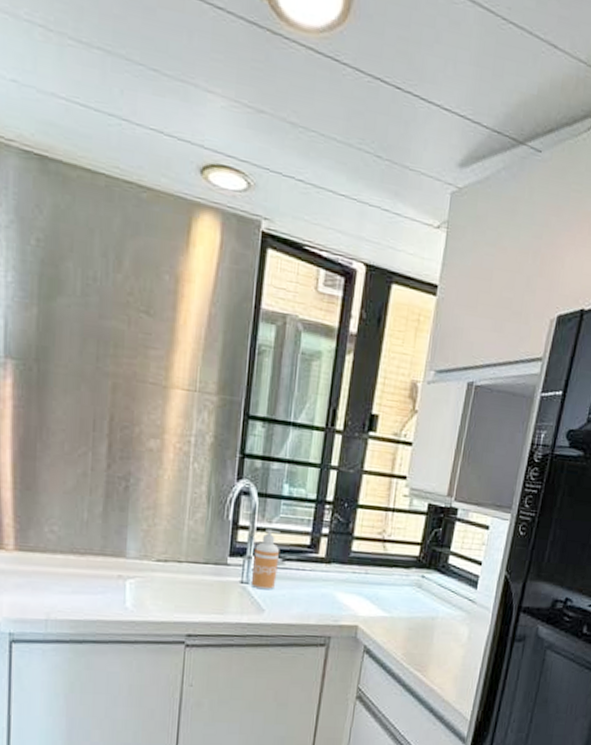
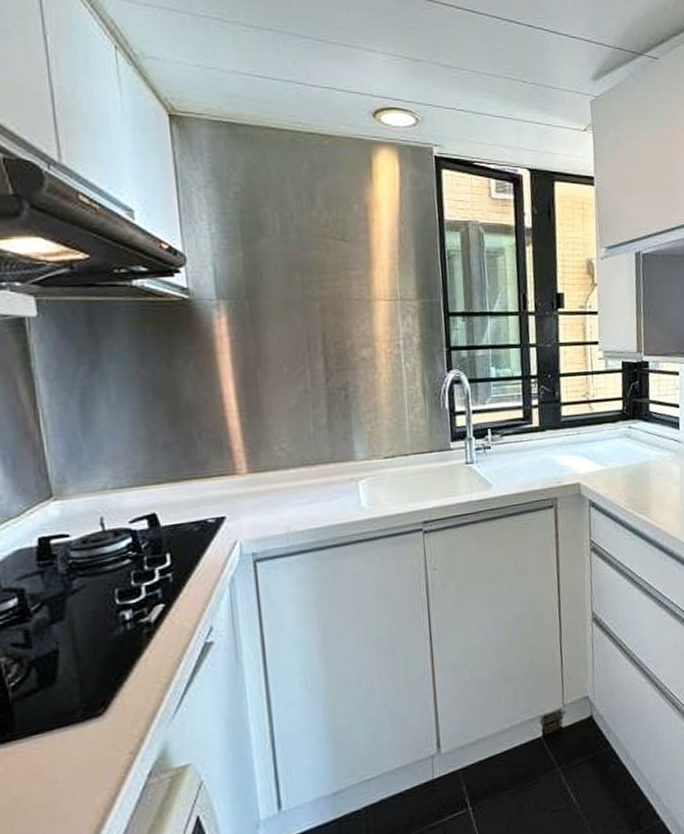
soap dispenser: present [250,529,280,590] -> none [473,410,499,467]

